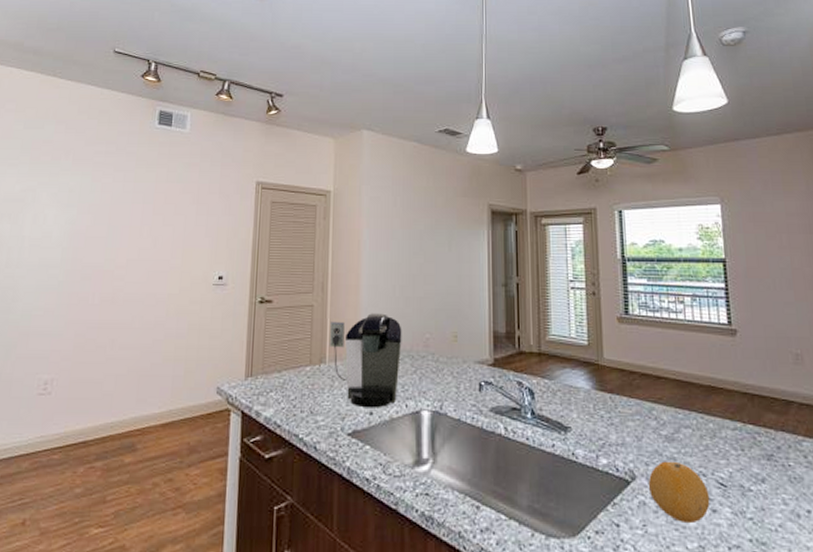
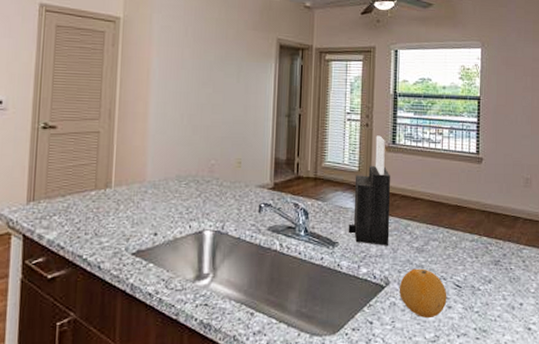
coffee maker: present [330,313,402,408] -> none [116,140,189,229]
knife block: none [581,305,632,432] -> present [348,135,391,246]

